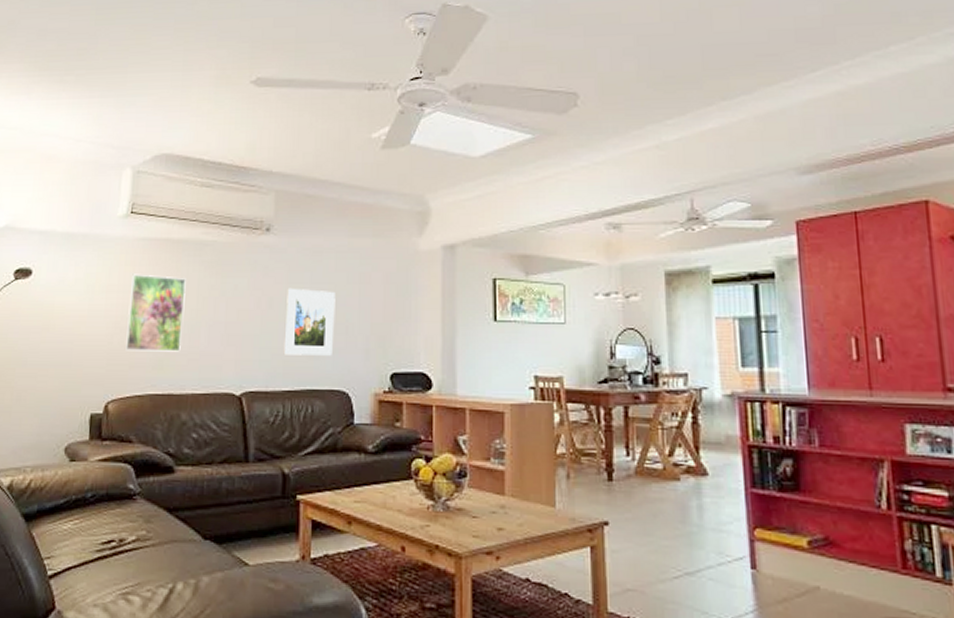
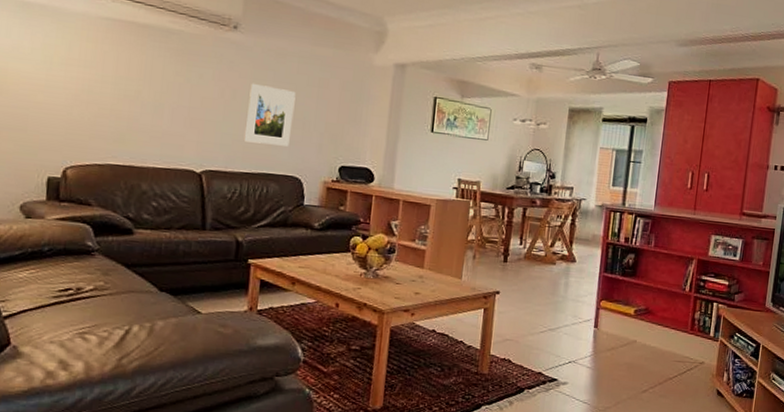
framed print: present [124,274,186,352] -> none [84,51,151,129]

